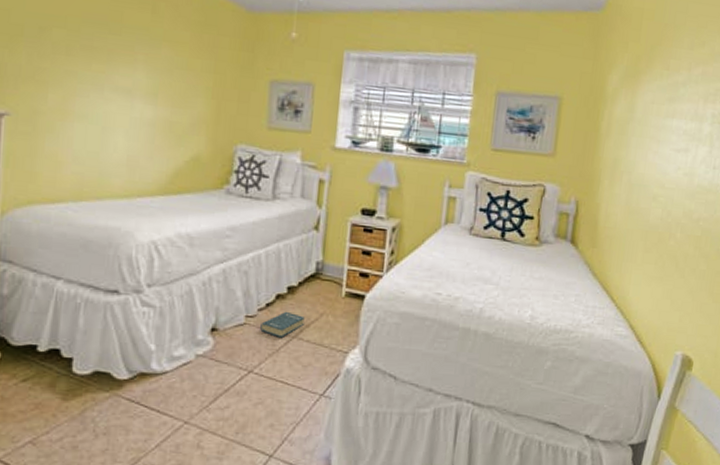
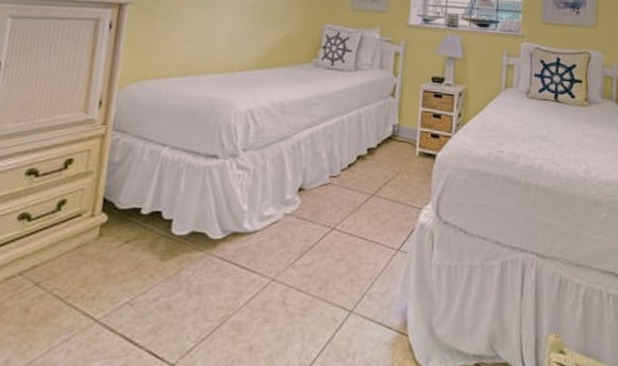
book: present [260,311,305,338] -> none [343,171,383,196]

